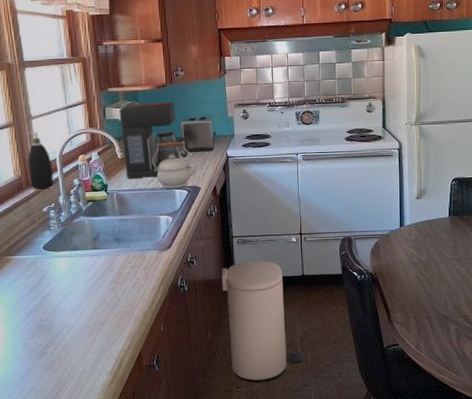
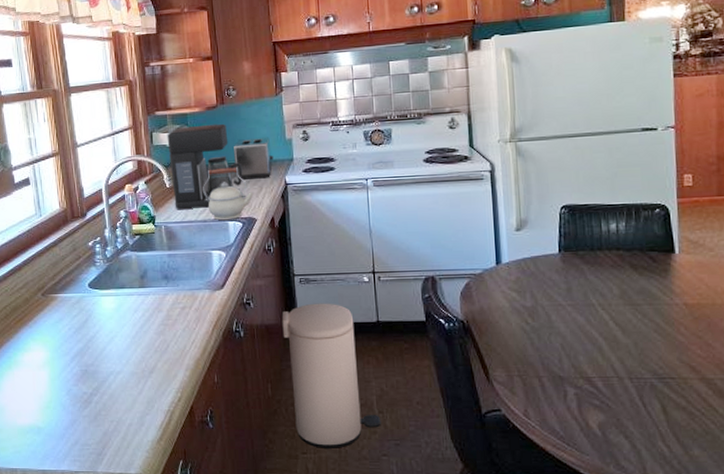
soap dispenser: present [28,132,54,190] -> none [73,160,99,222]

